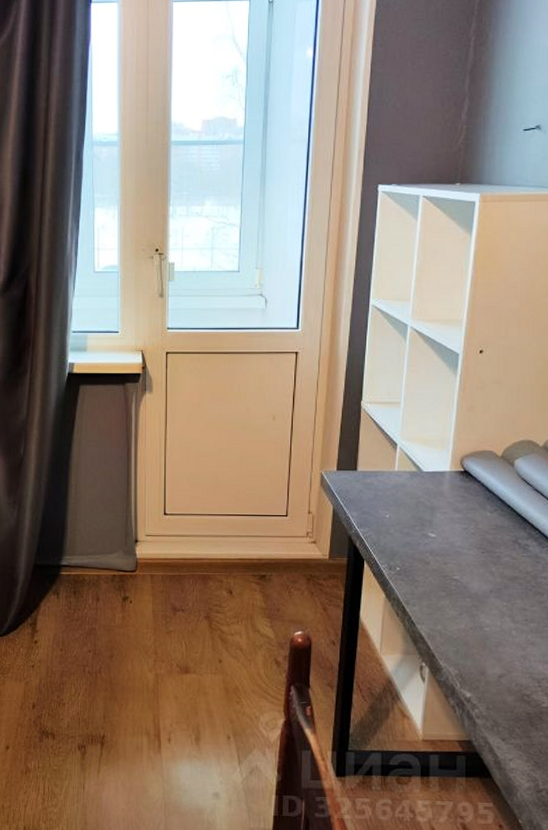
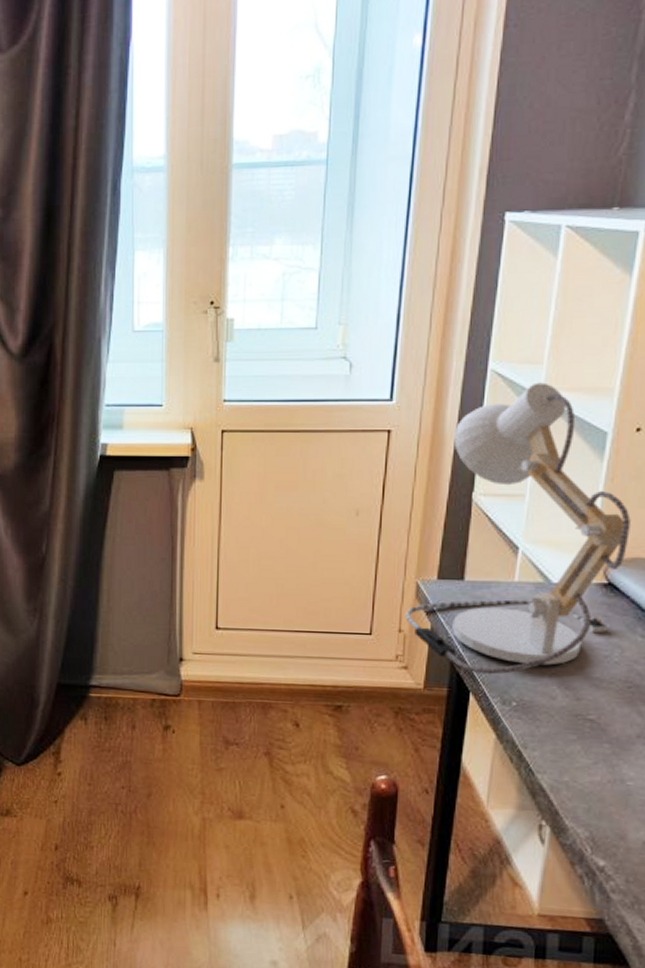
desk lamp: none [312,315,478,546] -> present [404,382,631,675]

